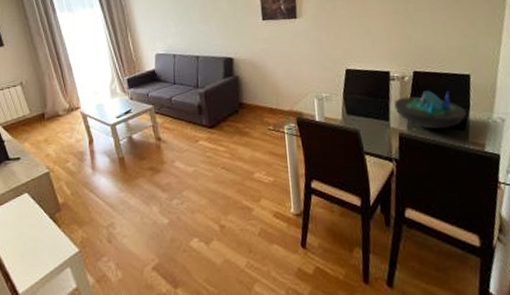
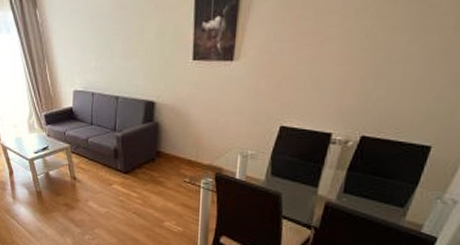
decorative bowl: present [394,90,467,129] -> none [327,159,413,203]

